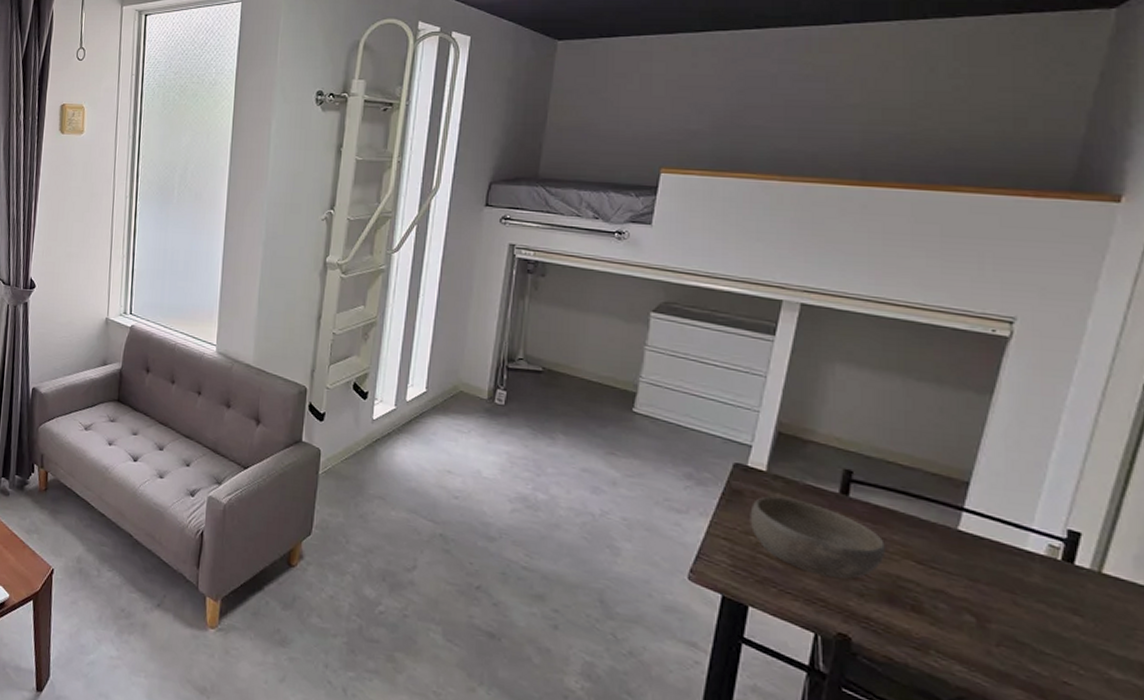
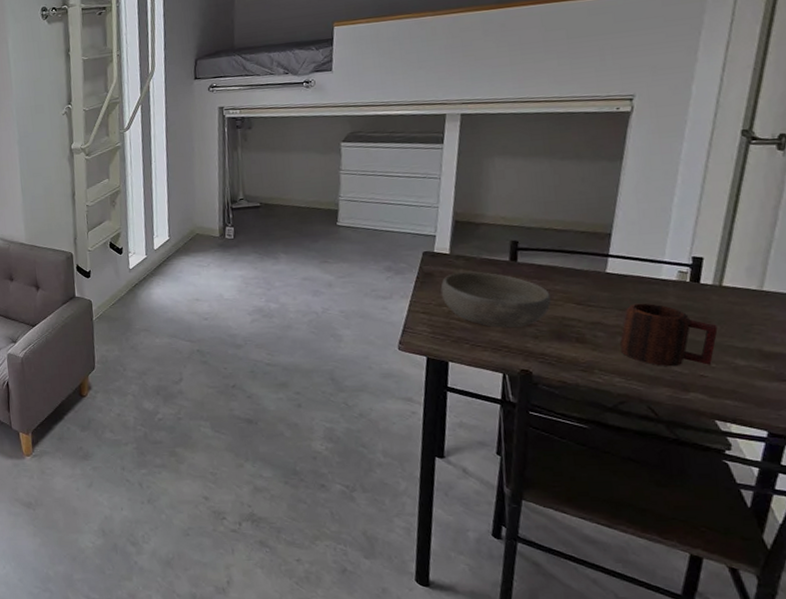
mug: none [966,575,1091,671] -> present [620,303,718,367]

